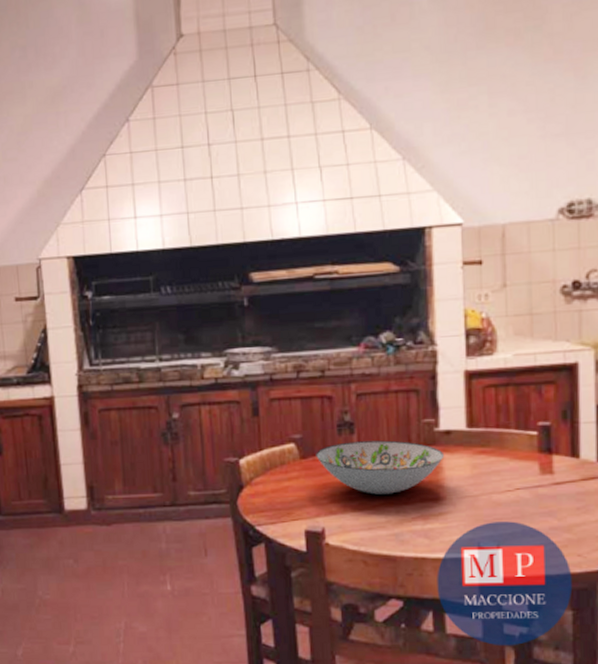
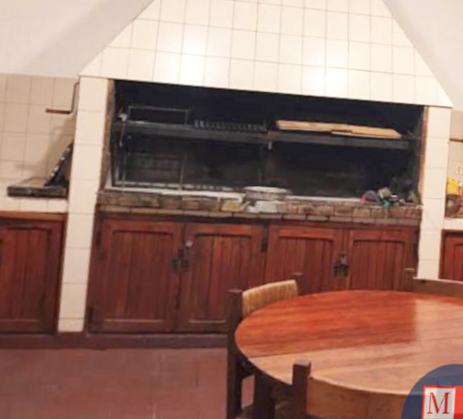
decorative bowl: present [316,440,445,495] -> none [312,283,419,333]

